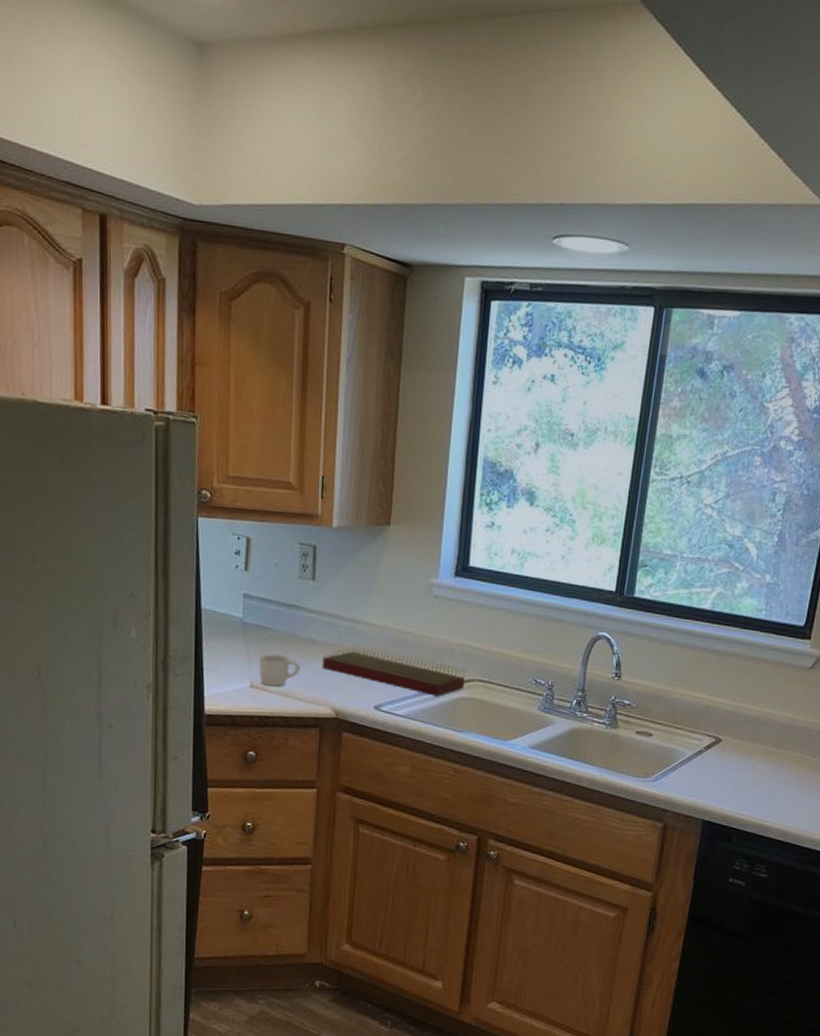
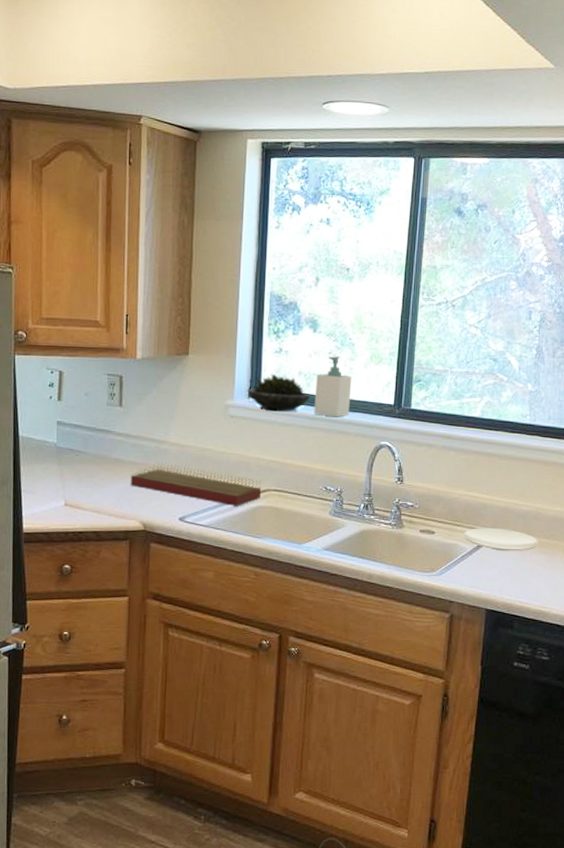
mug: present [259,654,301,687] -> none [72,475,111,504]
succulent plant: none [454,551,524,594] -> present [247,374,311,411]
soap bottle: none [526,533,571,603] -> present [314,356,352,418]
plate: none [684,731,766,760] -> present [464,527,539,551]

